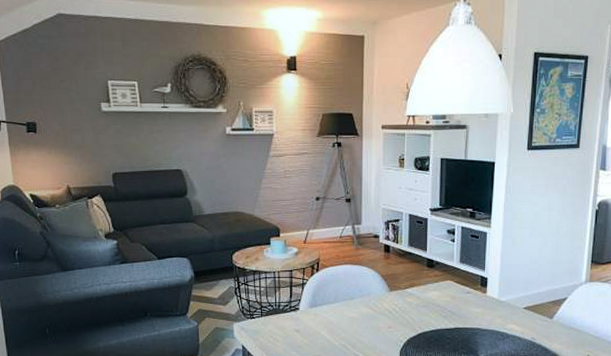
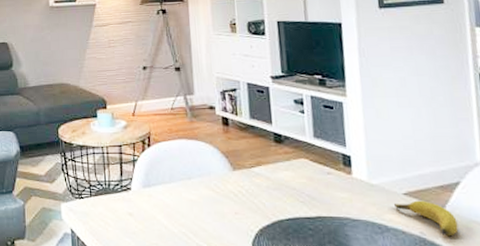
banana: none [516,313,560,339] -> present [394,200,458,235]

